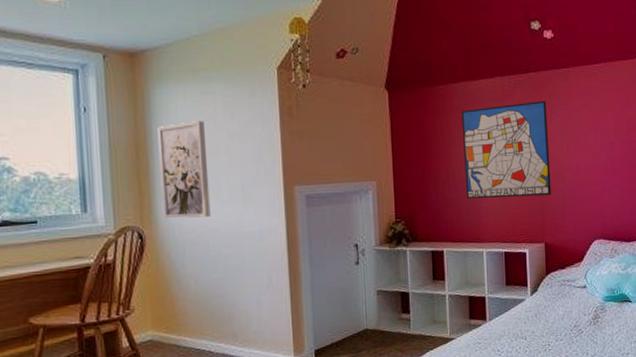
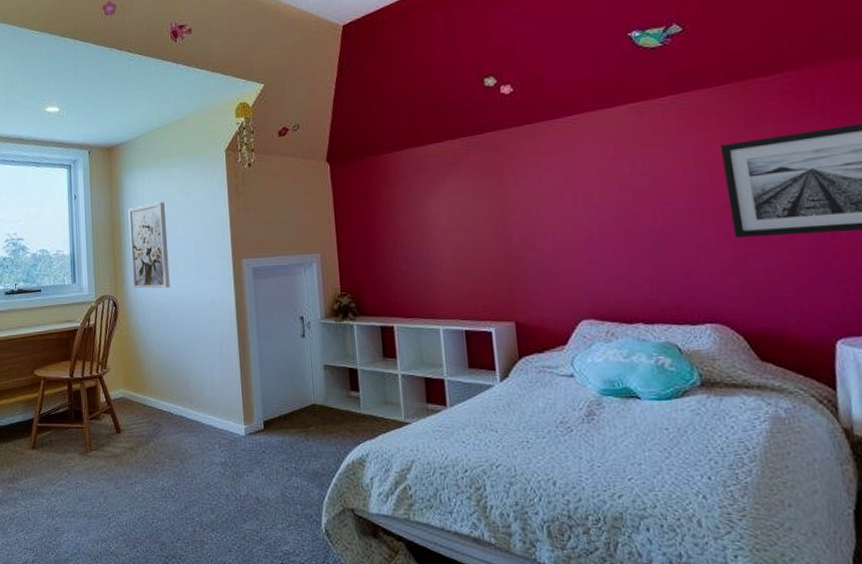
wall art: present [461,101,551,199] -> none [408,162,520,271]

